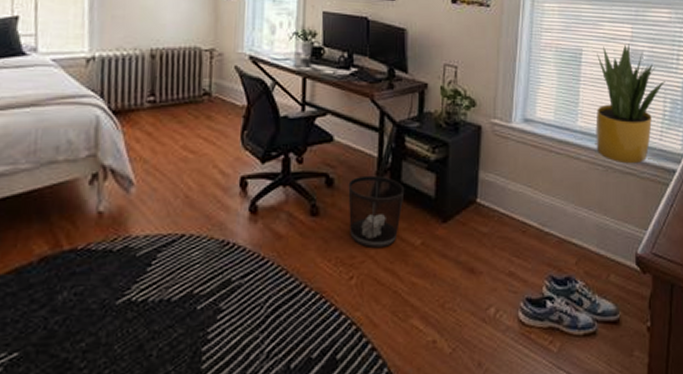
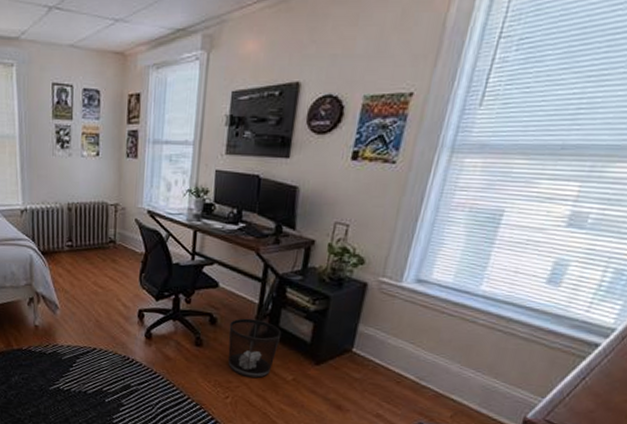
planter: present [596,43,665,164] -> none [498,204,613,334]

